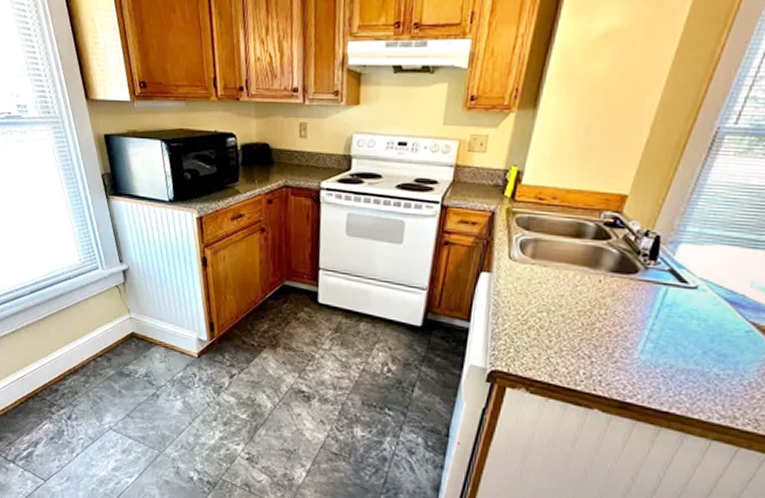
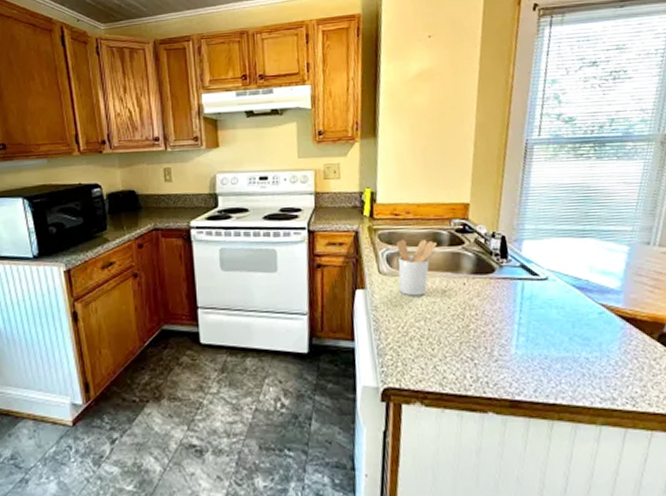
utensil holder: none [527,226,580,287] -> present [397,240,437,296]

